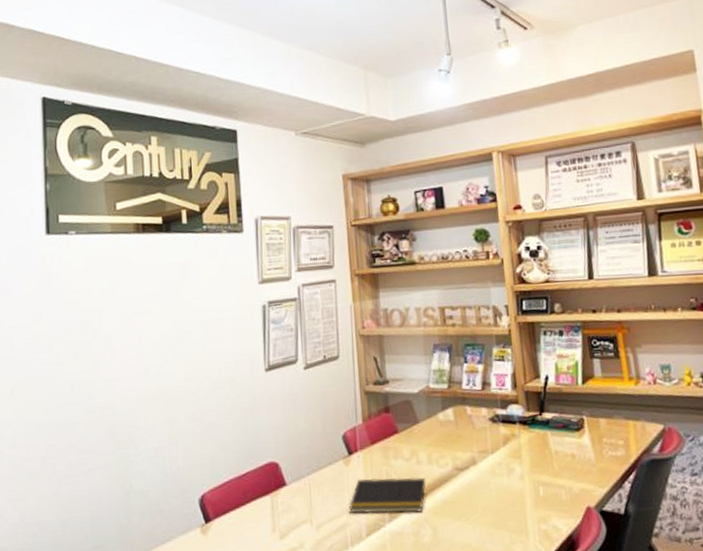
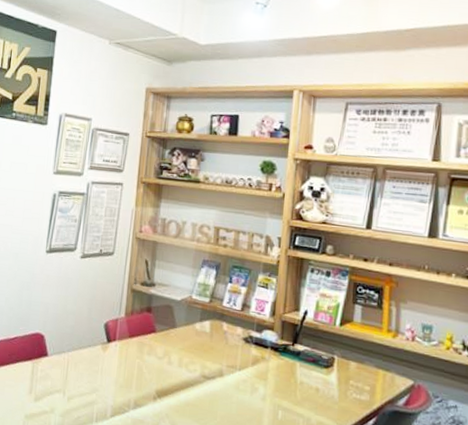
notepad: present [349,477,426,514] -> none [99,365,174,407]

